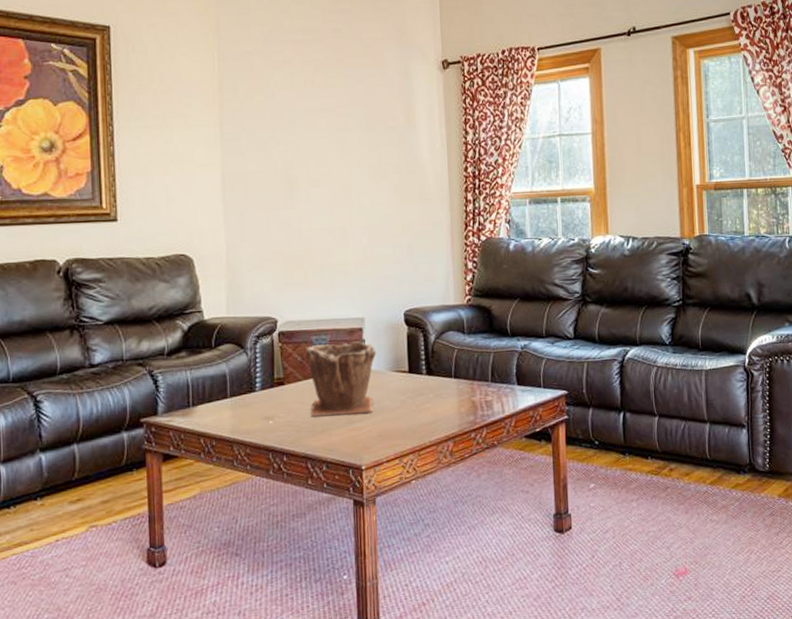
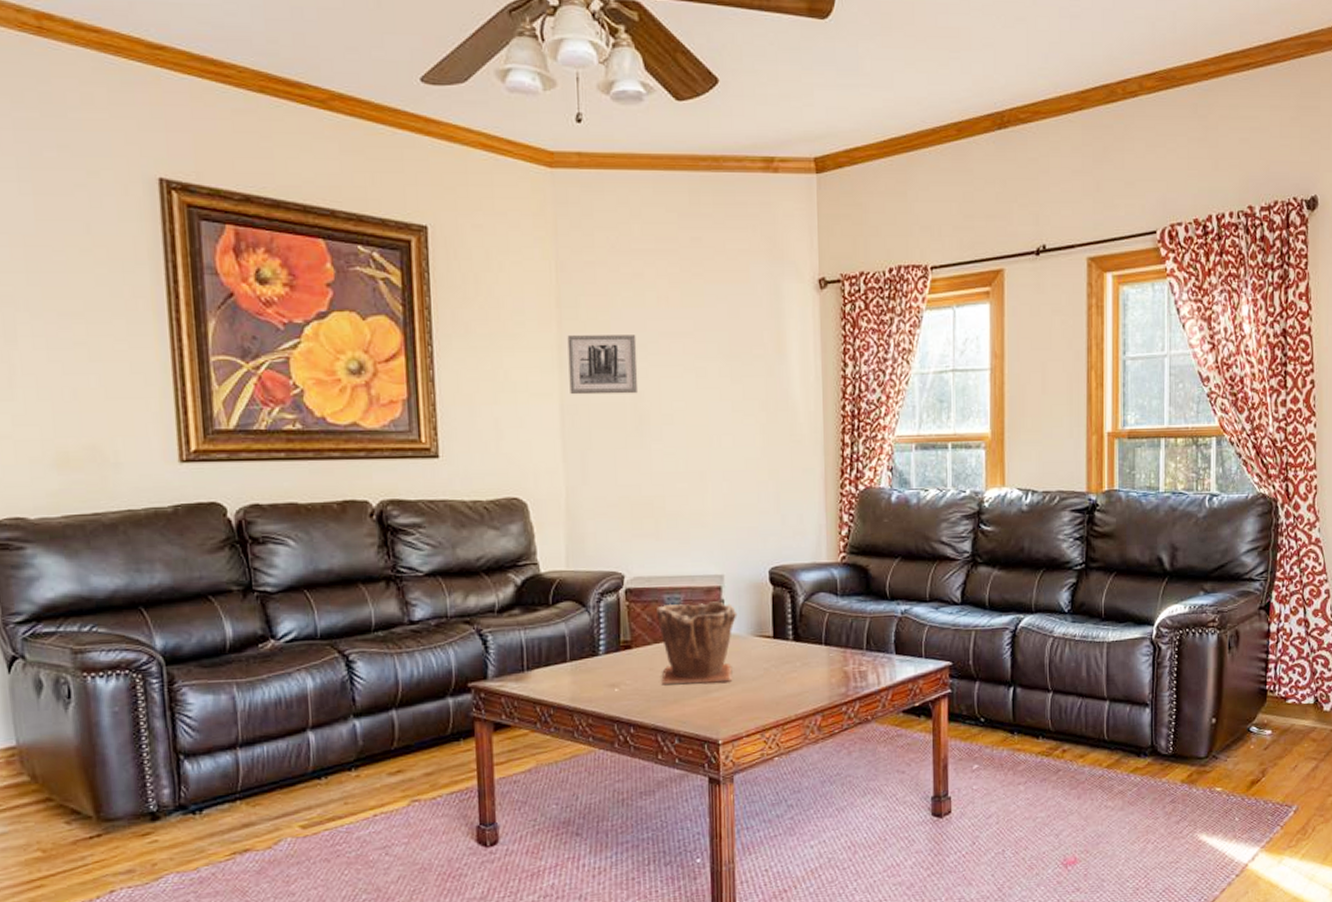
wall art: none [228,112,289,165] -> present [567,335,639,395]

